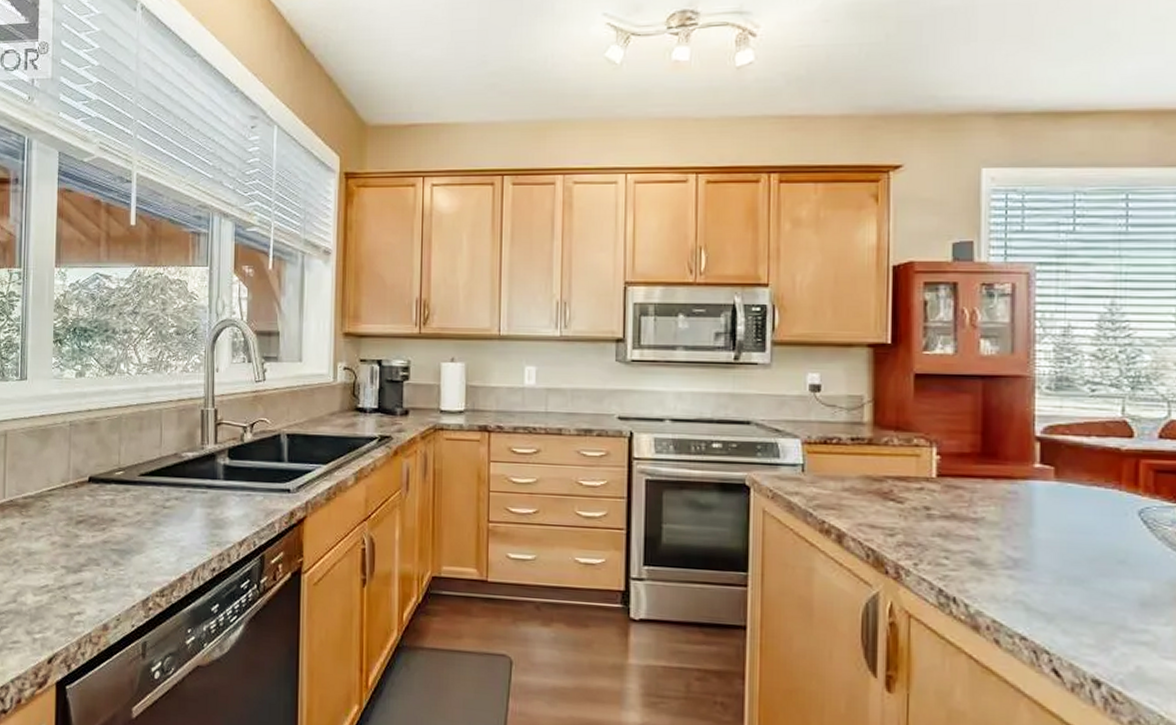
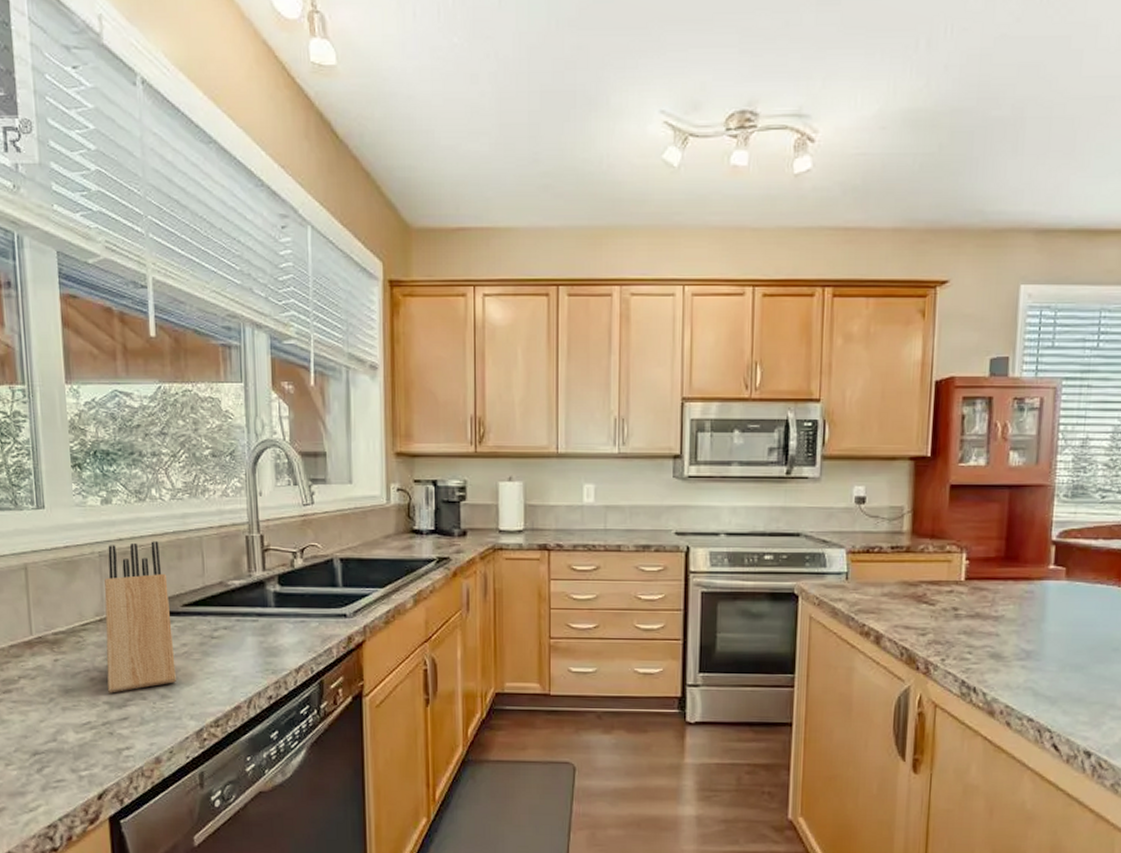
knife block: none [67,413,129,558] -> present [104,541,176,693]

